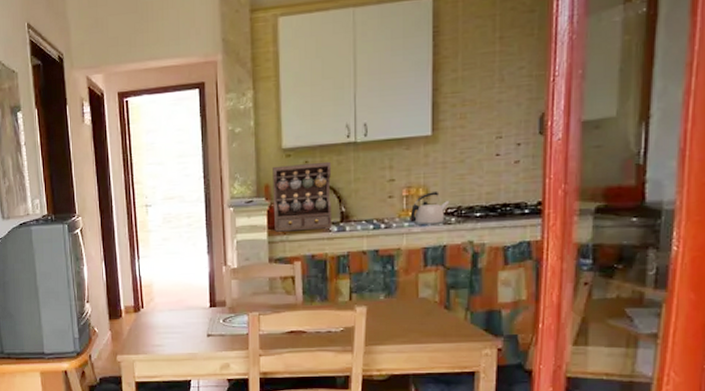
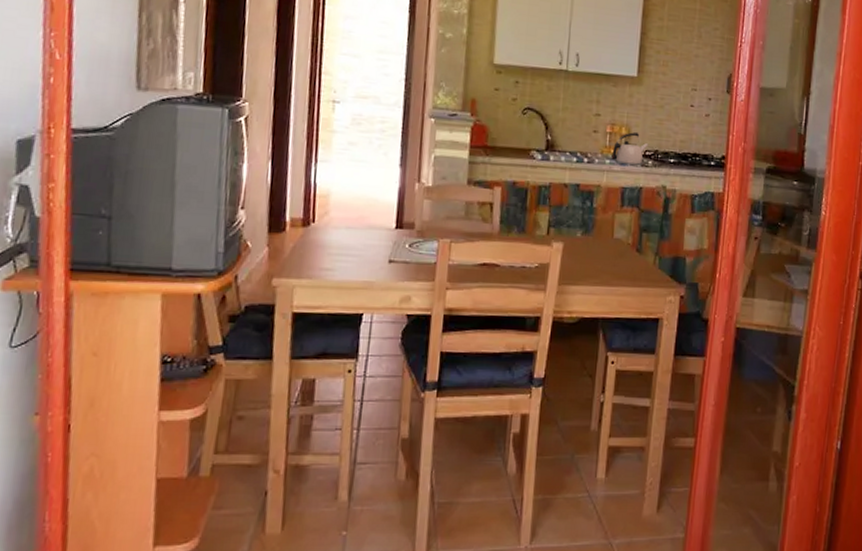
spice rack: present [273,161,332,232] -> none [477,81,542,156]

